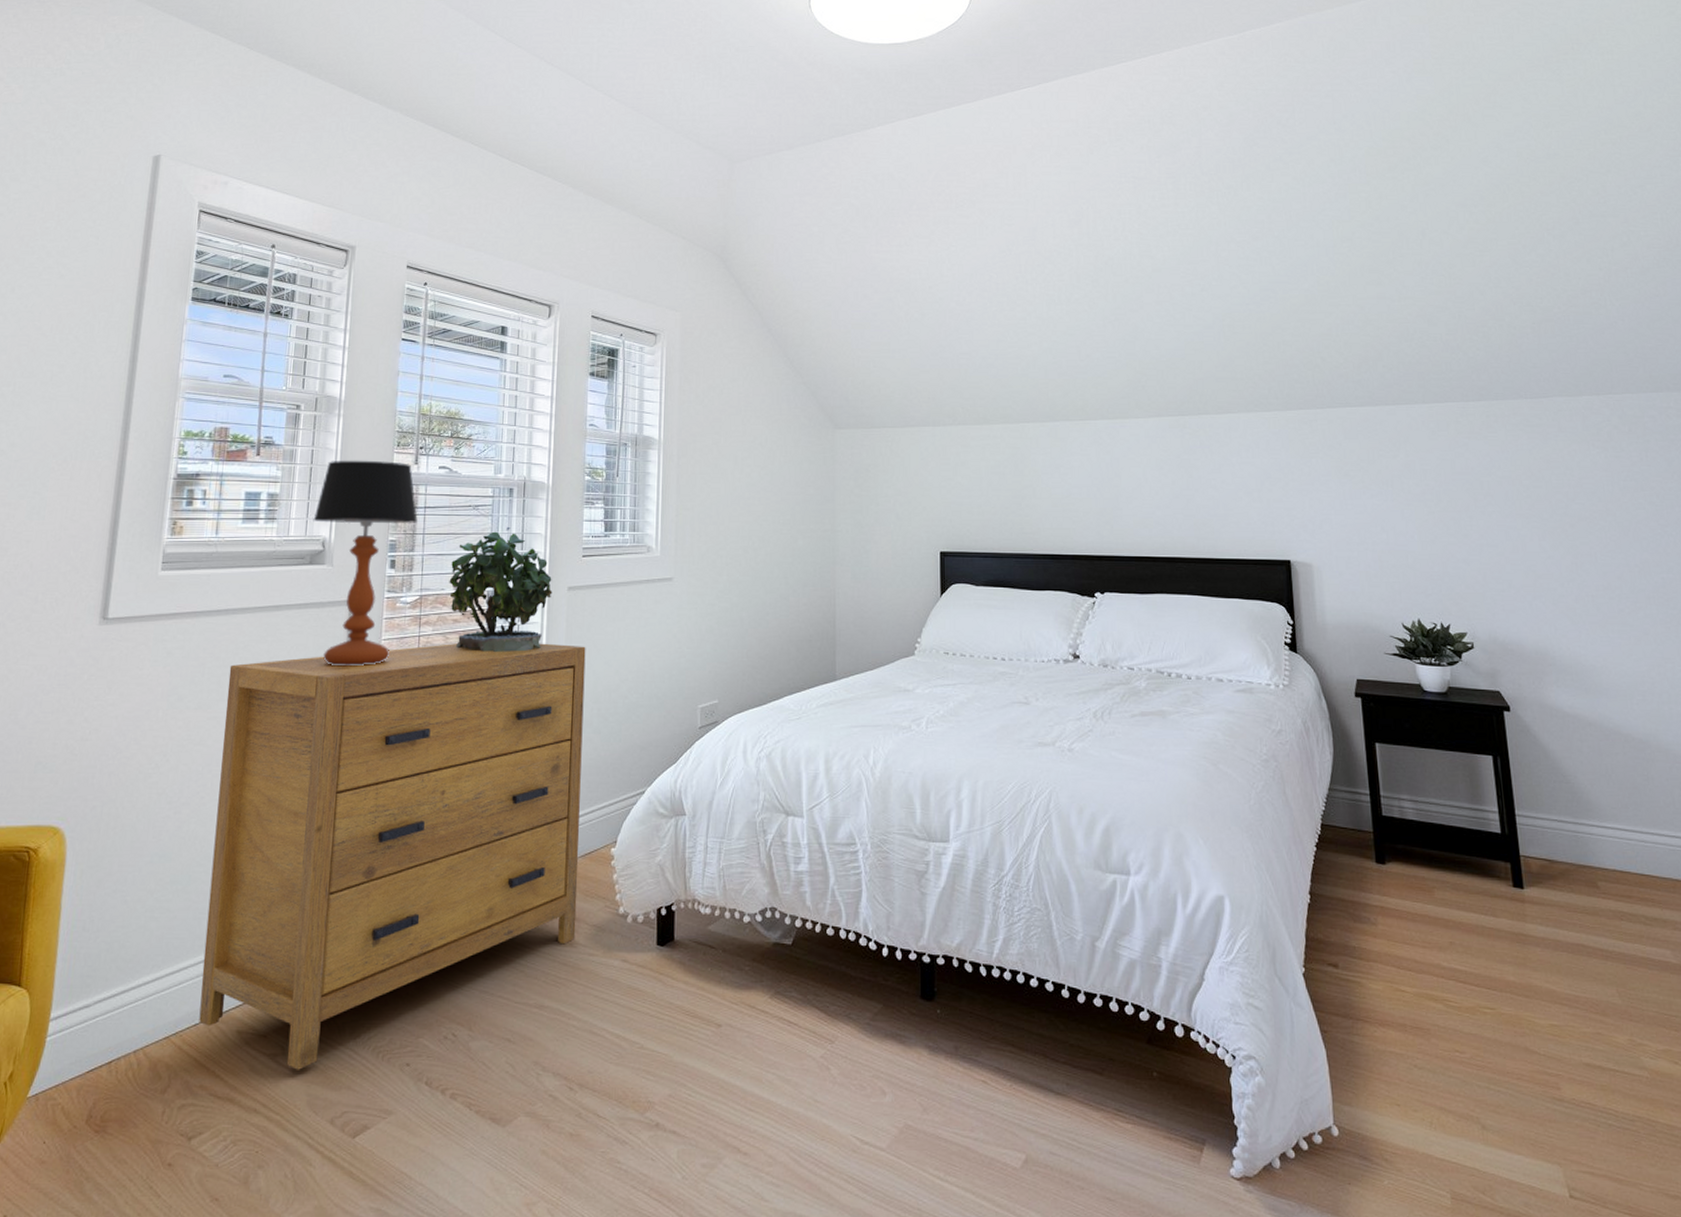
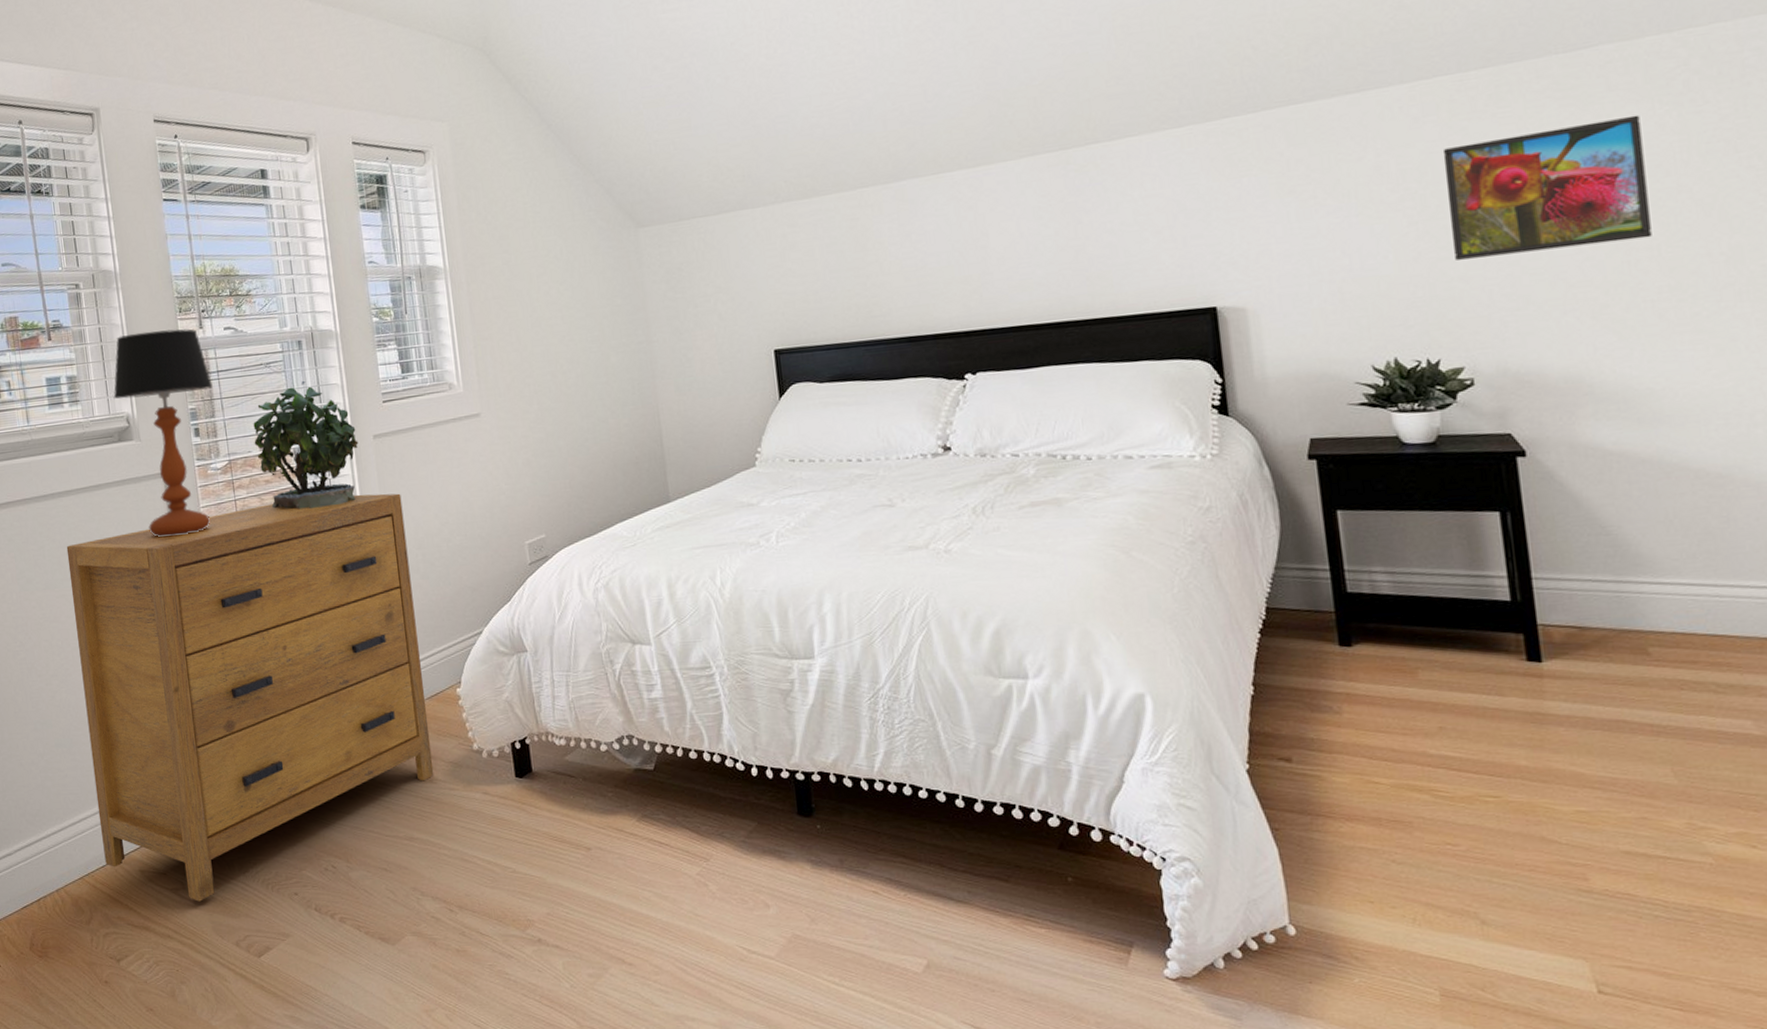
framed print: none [1451,452,1591,547] -> present [1442,114,1652,260]

